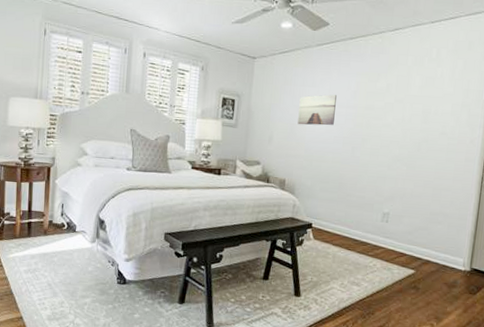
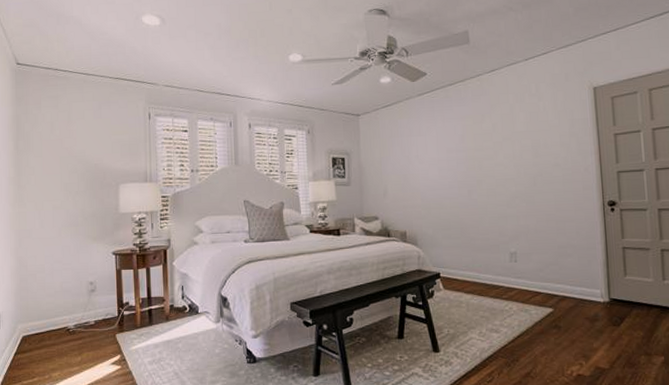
wall art: present [297,94,337,126] -> none [409,141,446,175]

